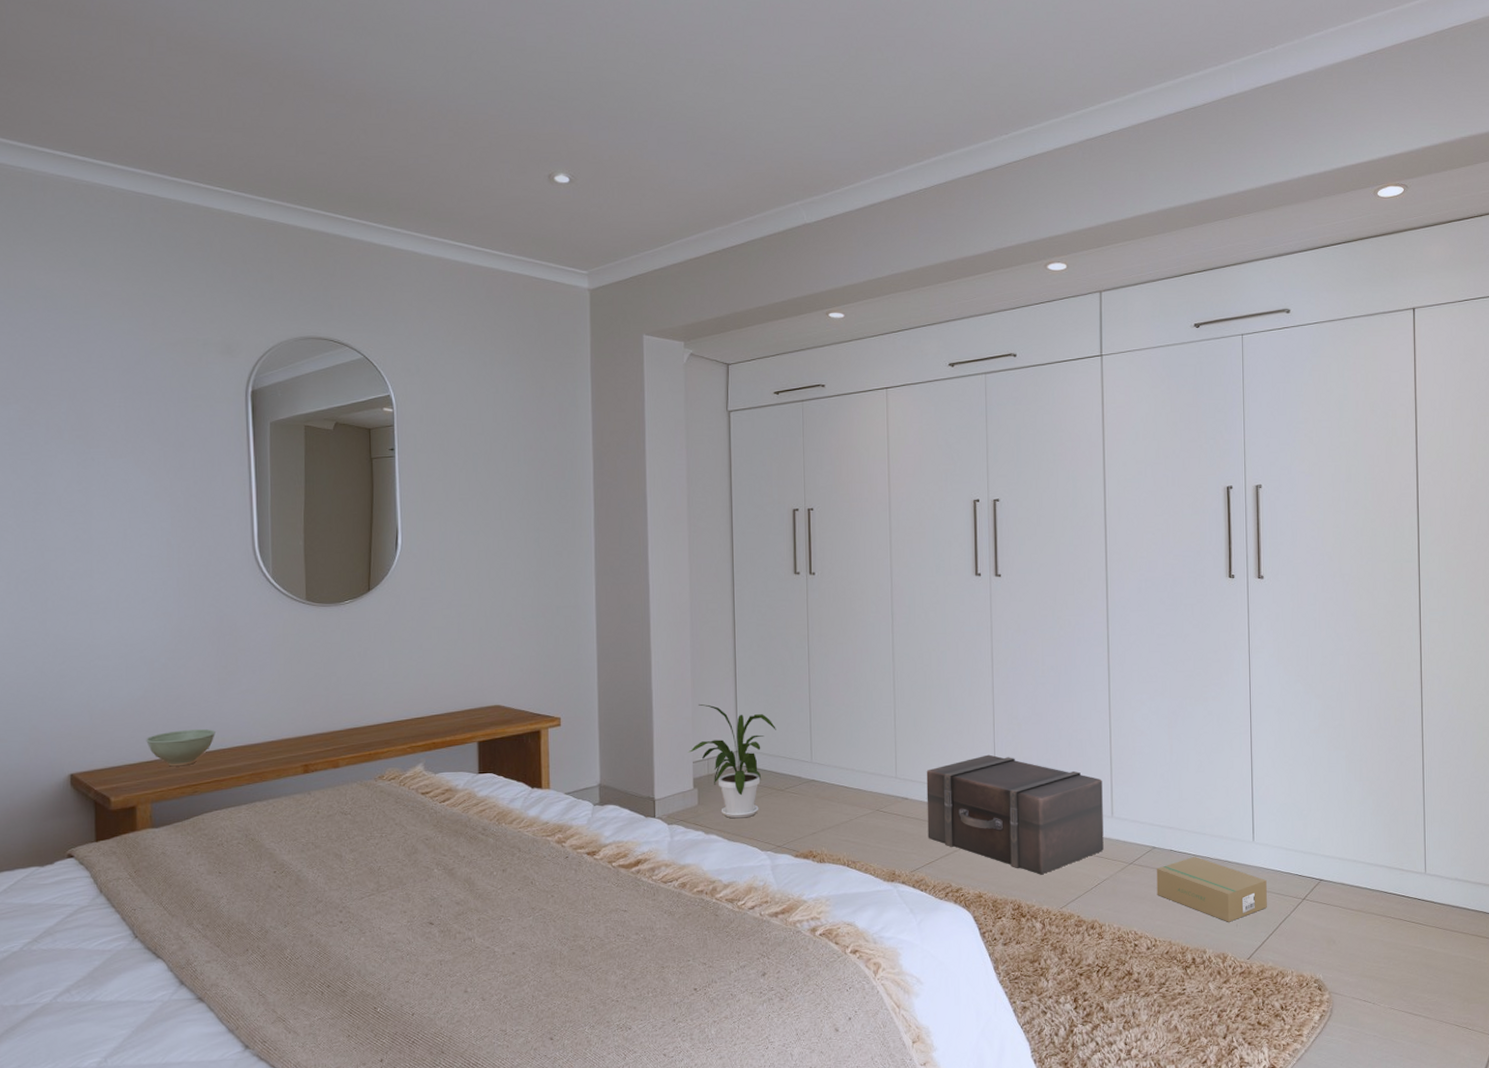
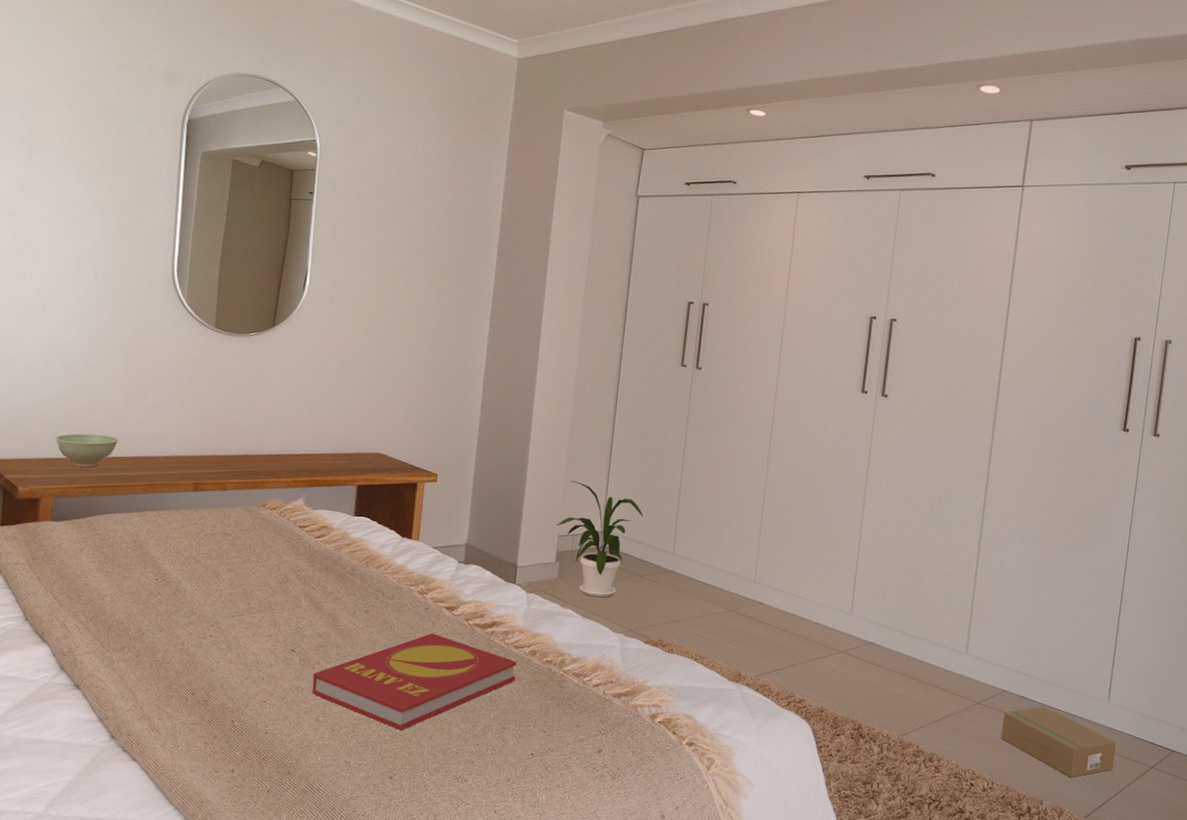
book: none [456,881,669,987] -> present [312,633,517,730]
suitcase: present [926,754,1104,875] -> none [778,572,962,700]

